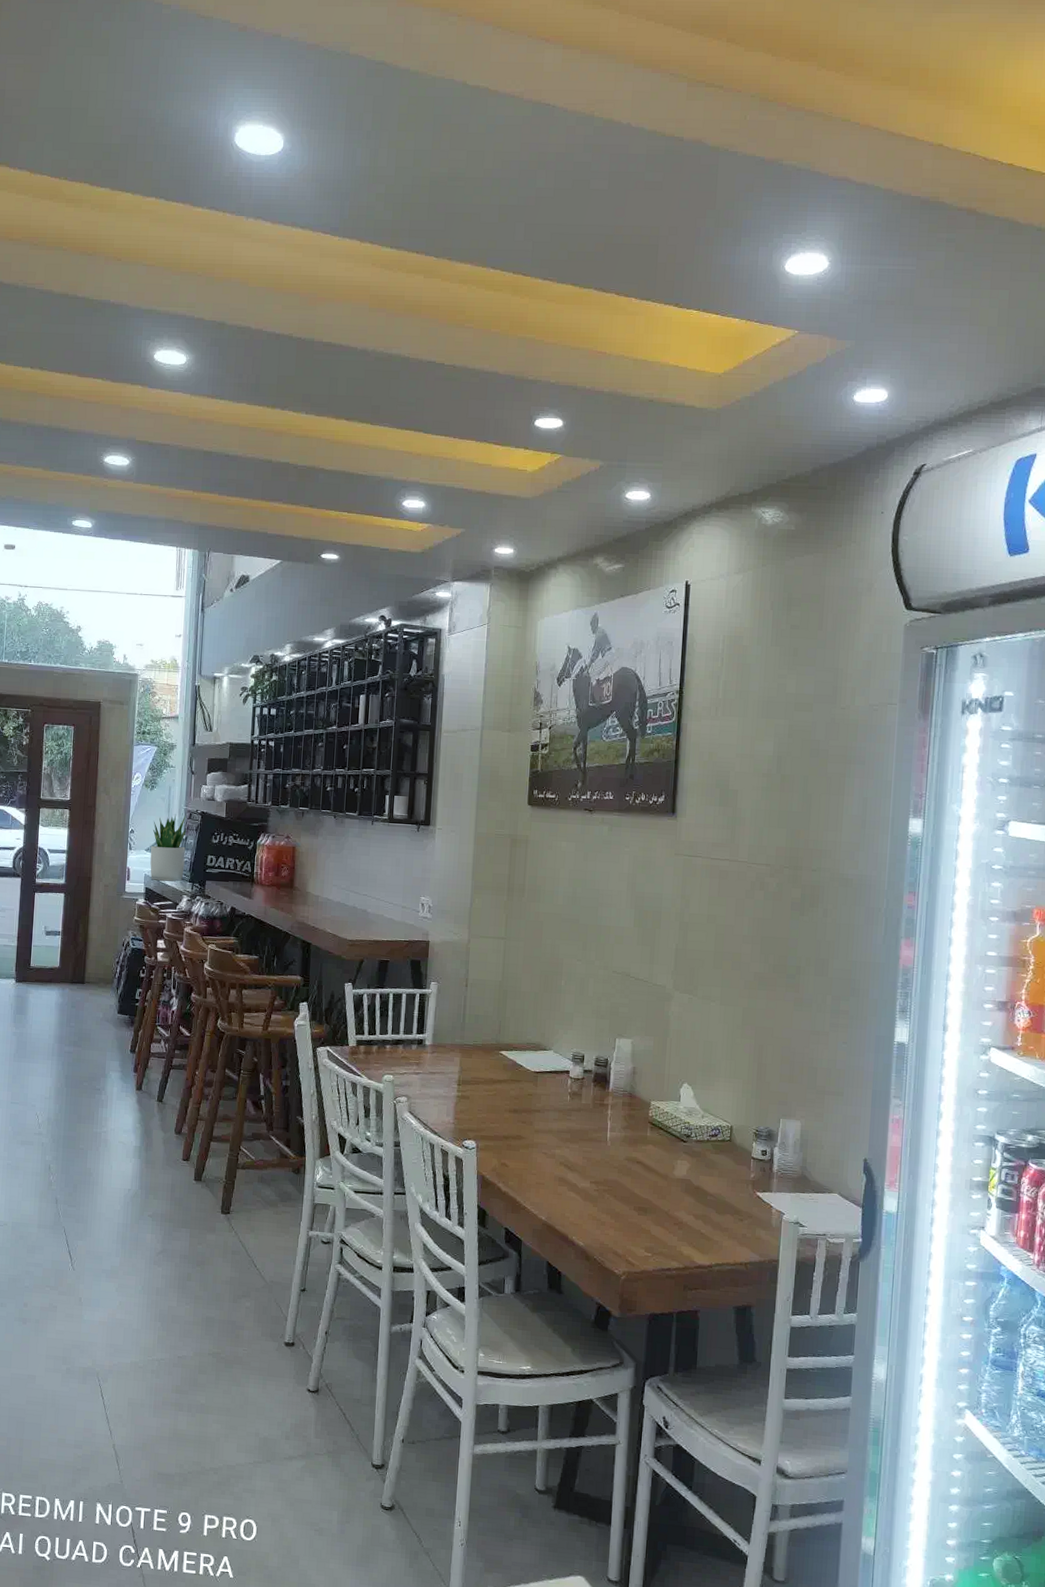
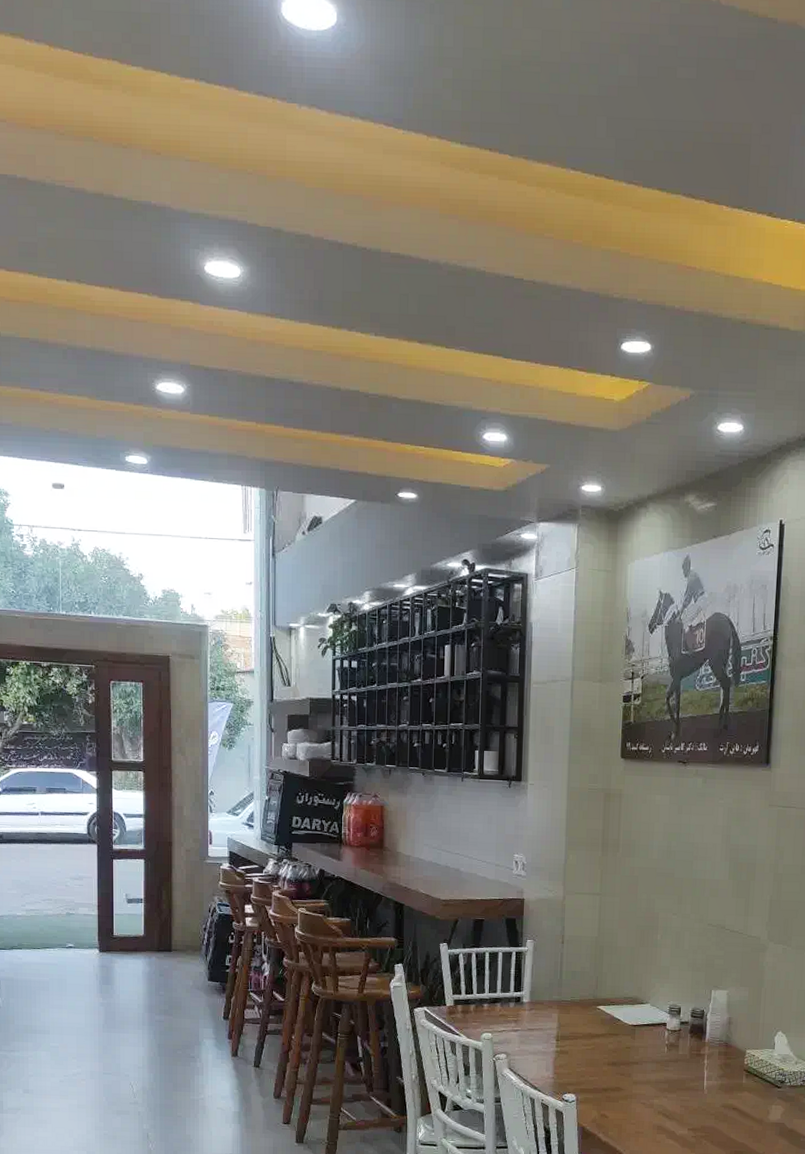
planter: present [150,814,187,882] -> none [232,774,269,845]

